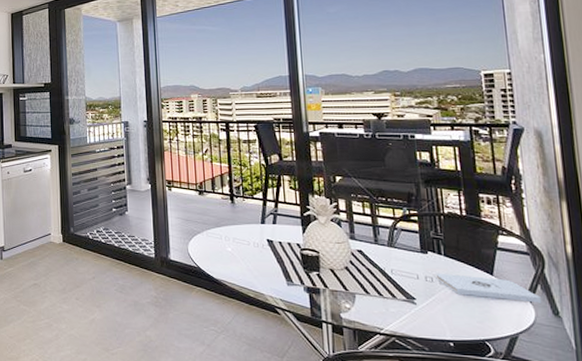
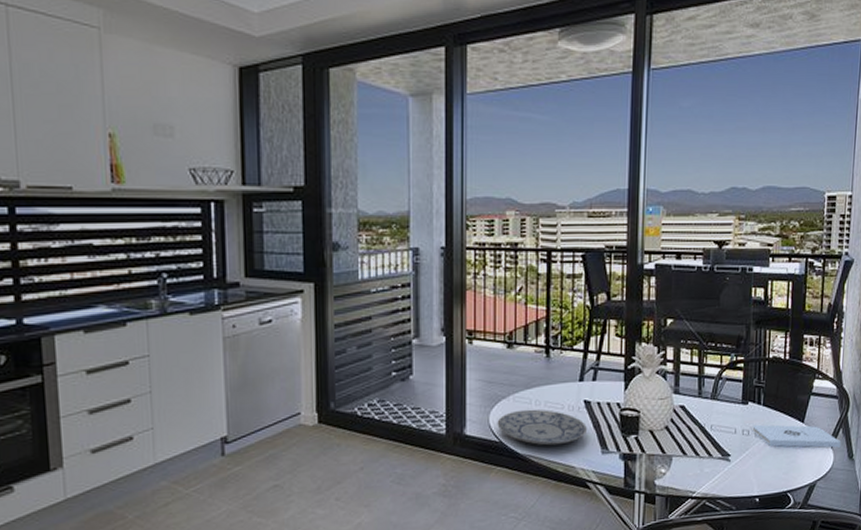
plate: none [194,243,272,274] -> present [497,409,587,446]

